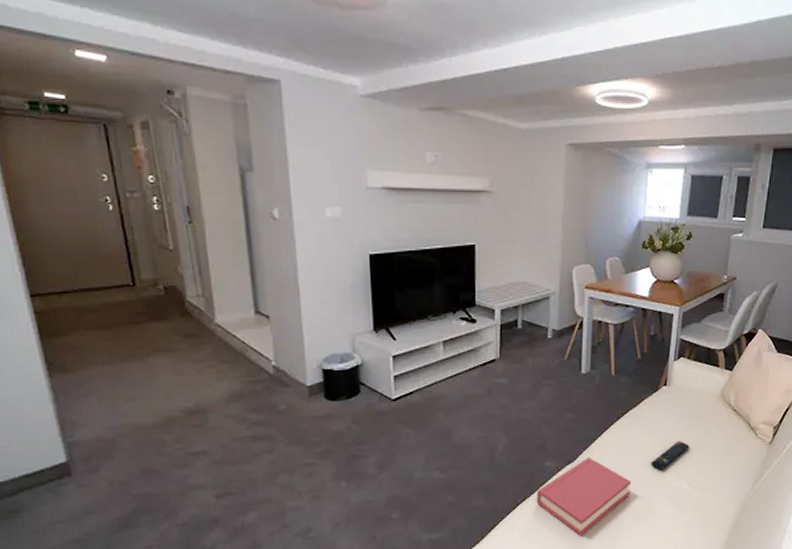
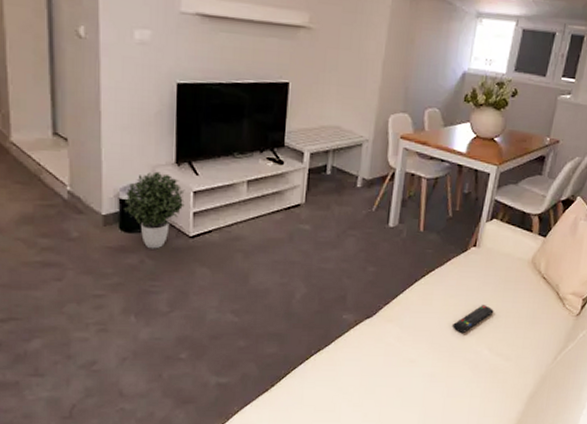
potted plant: none [326,340,385,415] -> present [123,171,185,249]
hardback book: present [536,456,632,537] -> none [330,313,431,393]

